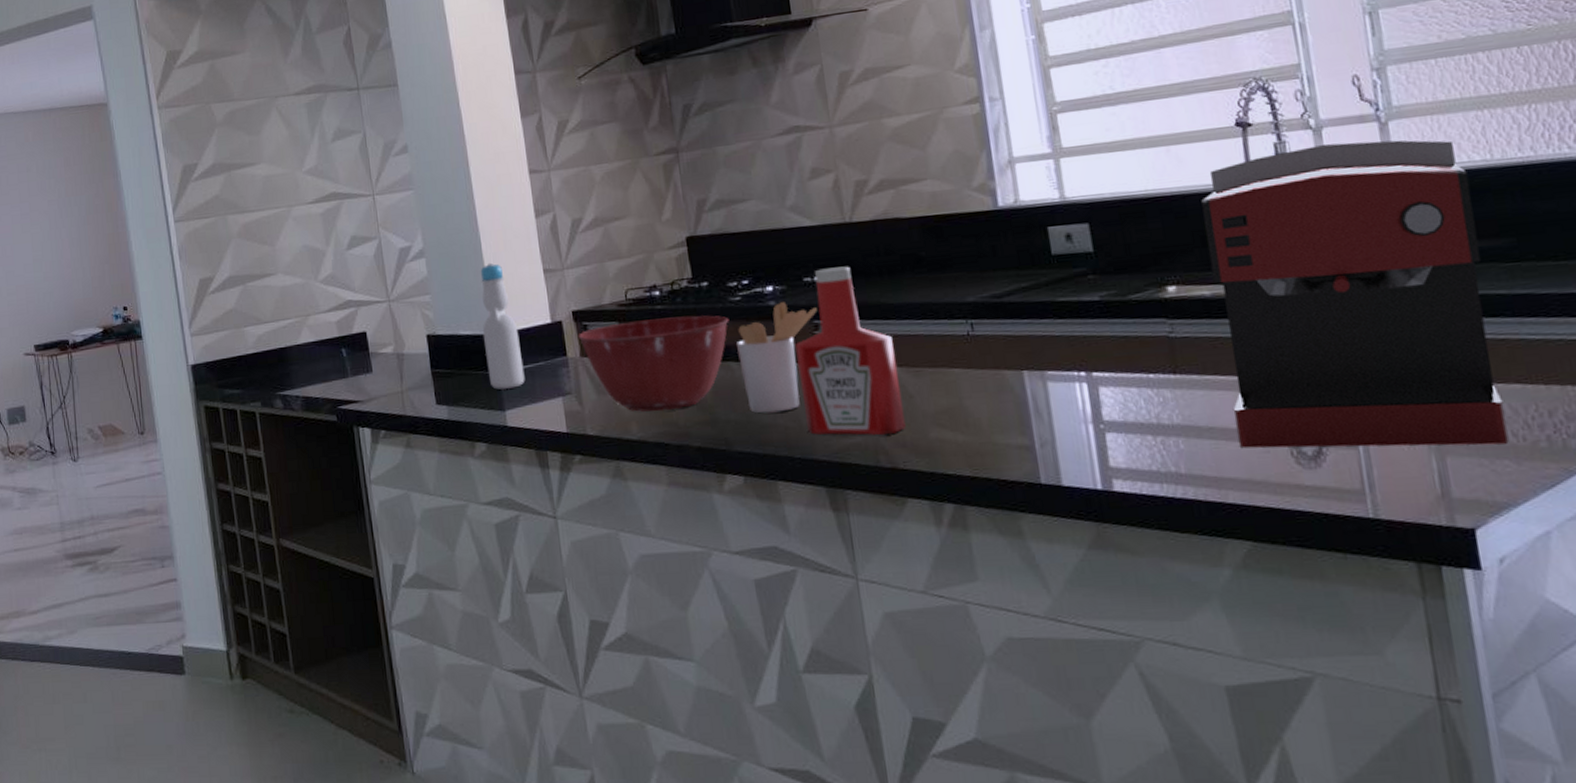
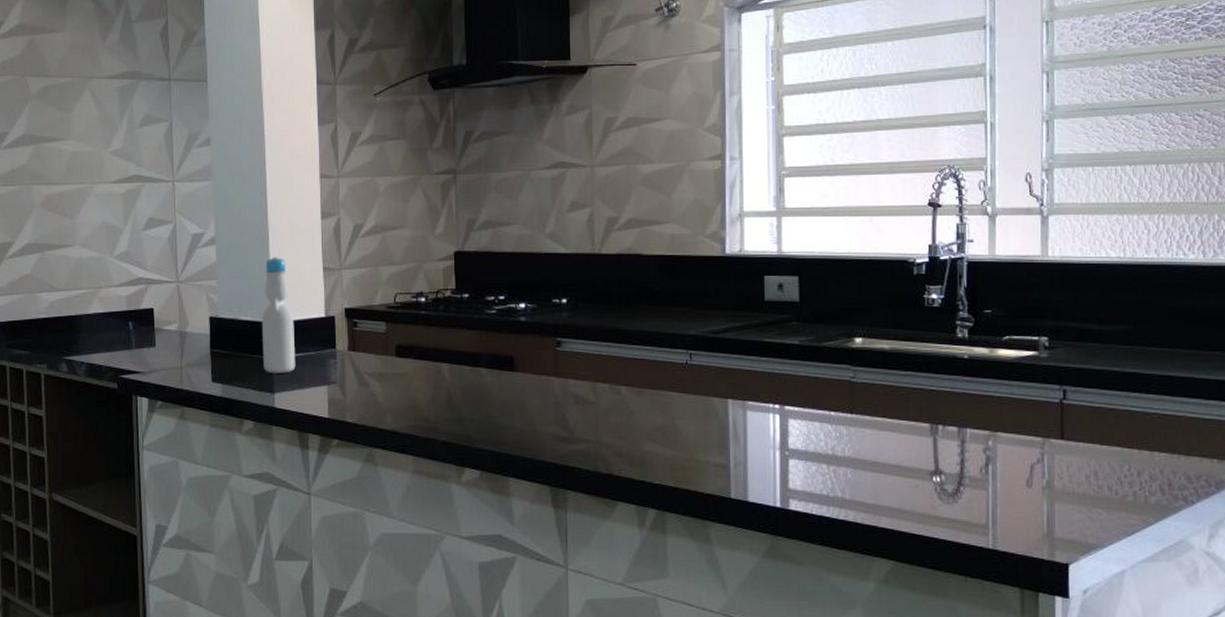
mixing bowl: present [577,315,729,412] -> none [347,323,484,405]
utensil holder: present [735,302,817,413] -> none [487,319,561,417]
ketchup bottle: present [795,266,906,435] -> none [539,292,624,444]
coffee maker: present [1201,140,1509,448] -> none [891,230,1105,496]

